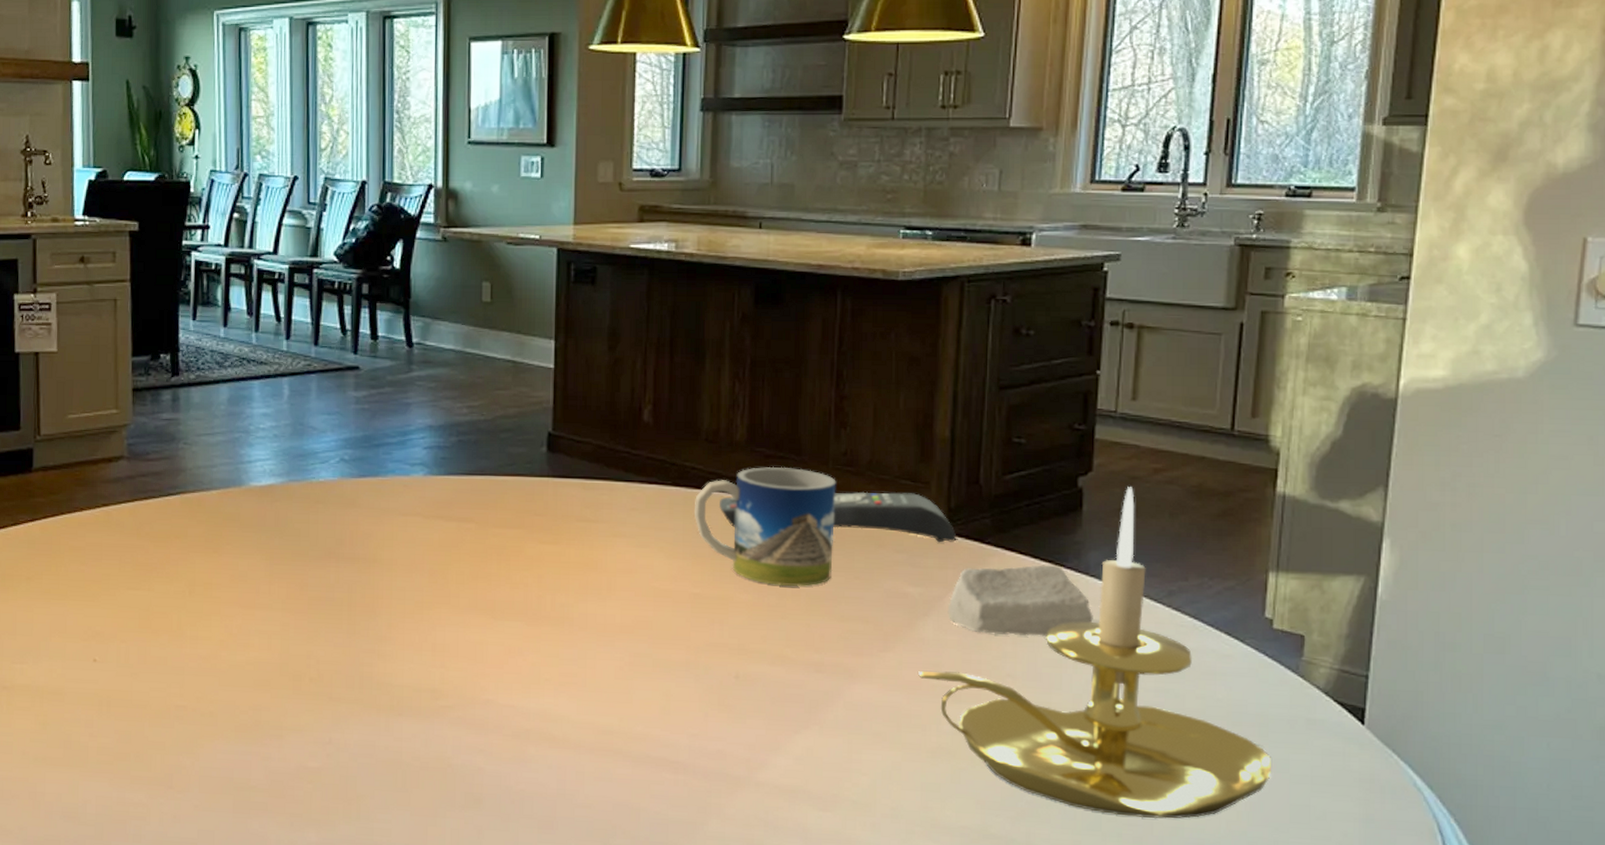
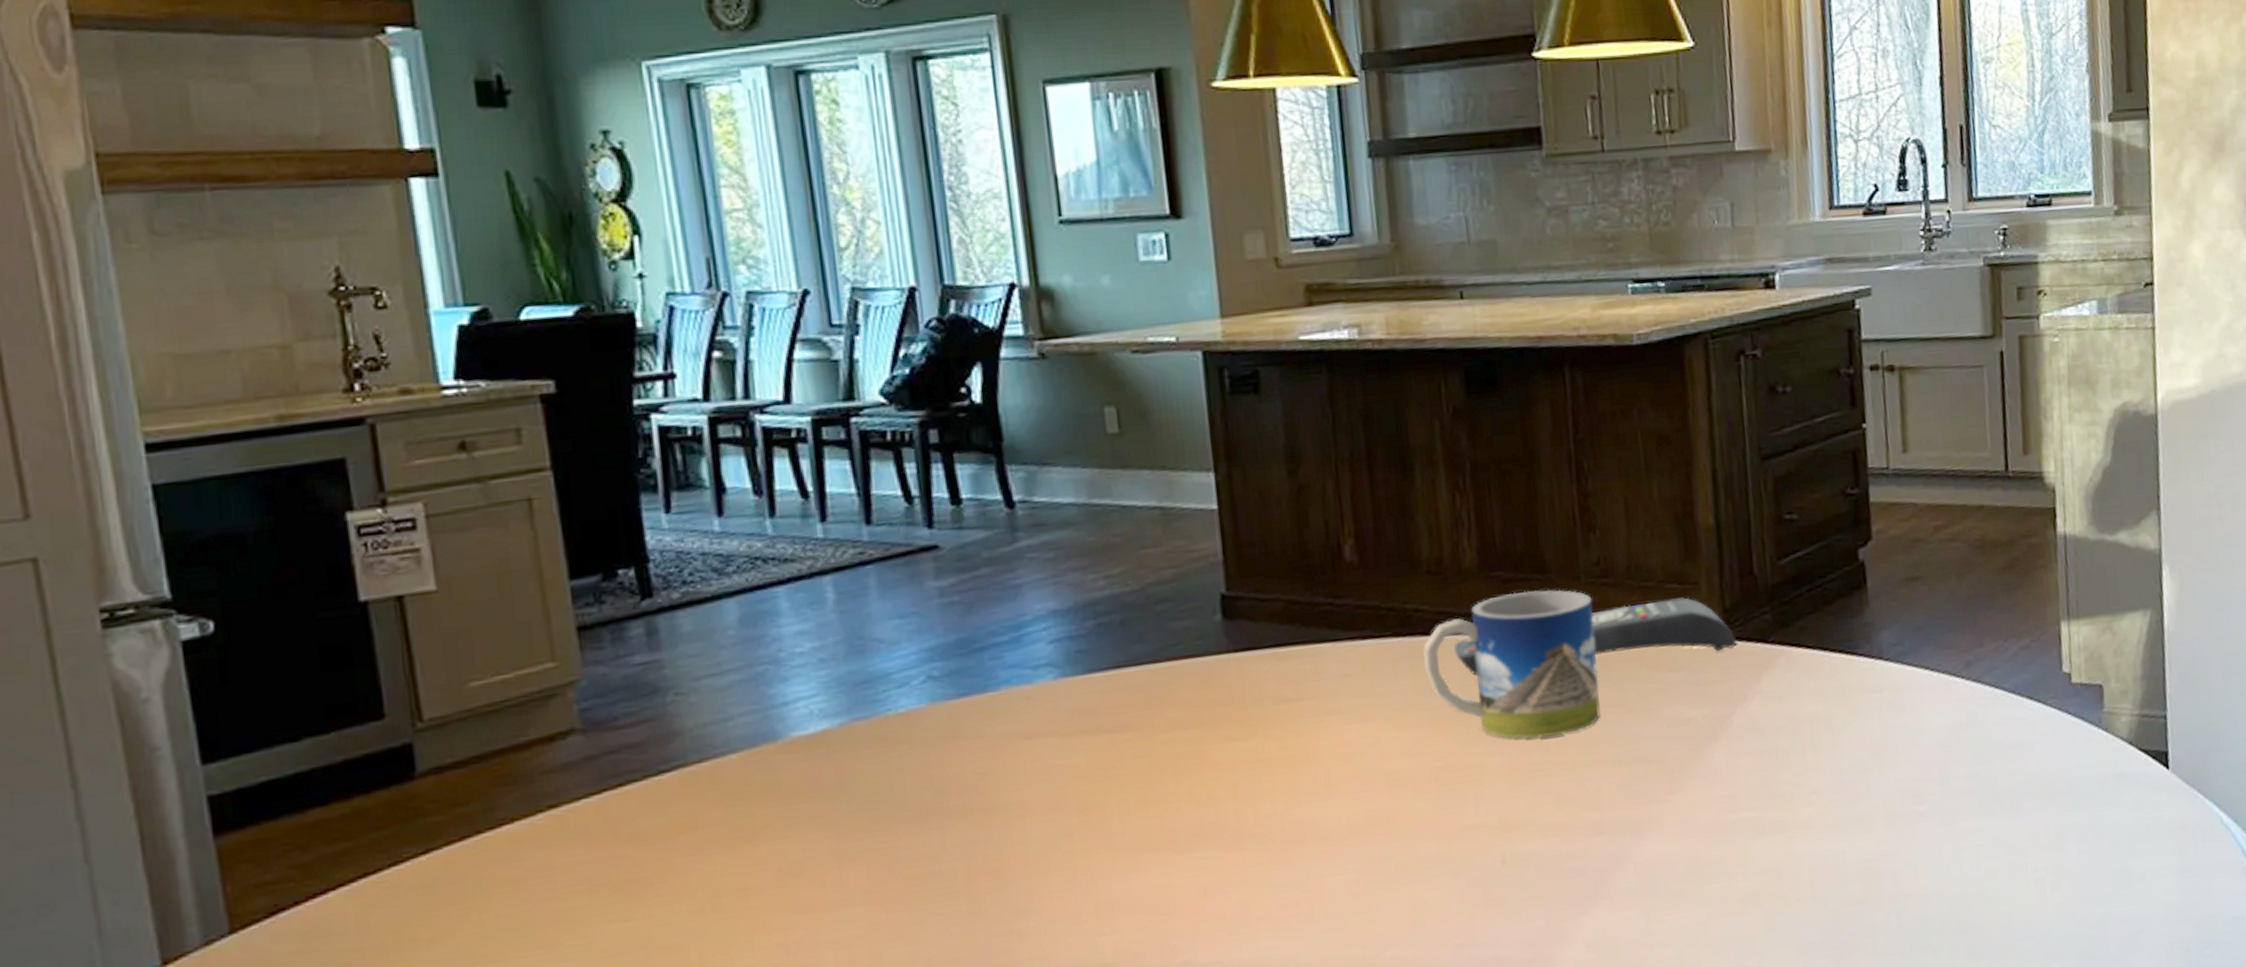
candle holder: present [918,487,1271,819] -> none [1714,551,2090,928]
soap bar: present [947,565,1093,637] -> none [1737,654,1894,750]

